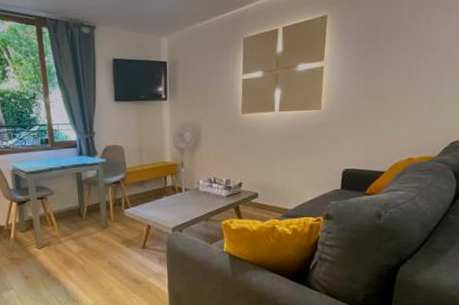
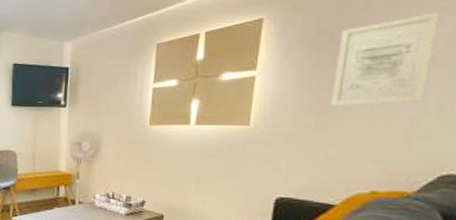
wall art: none [379,12,450,91] -> present [331,12,441,107]

